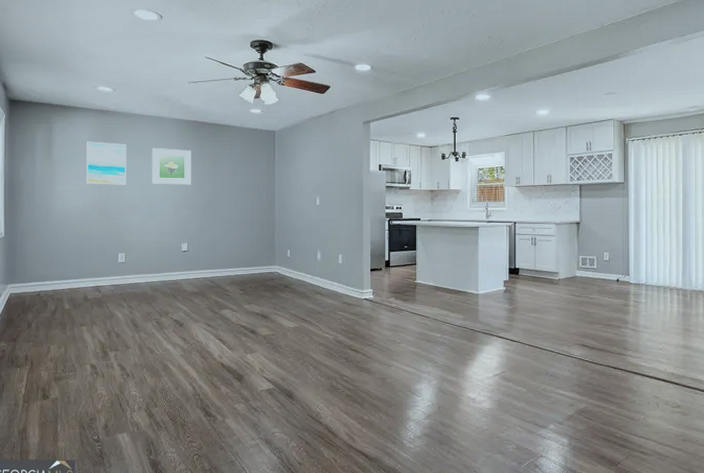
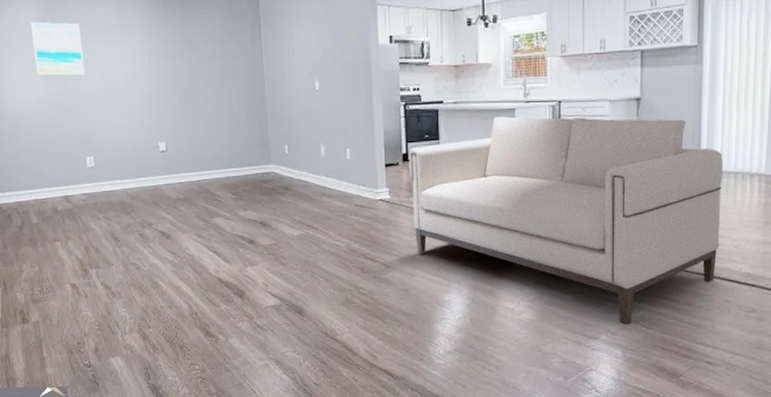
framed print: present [152,148,191,185] -> none [110,26,163,72]
sofa: none [390,233,648,416] -> present [408,116,723,325]

